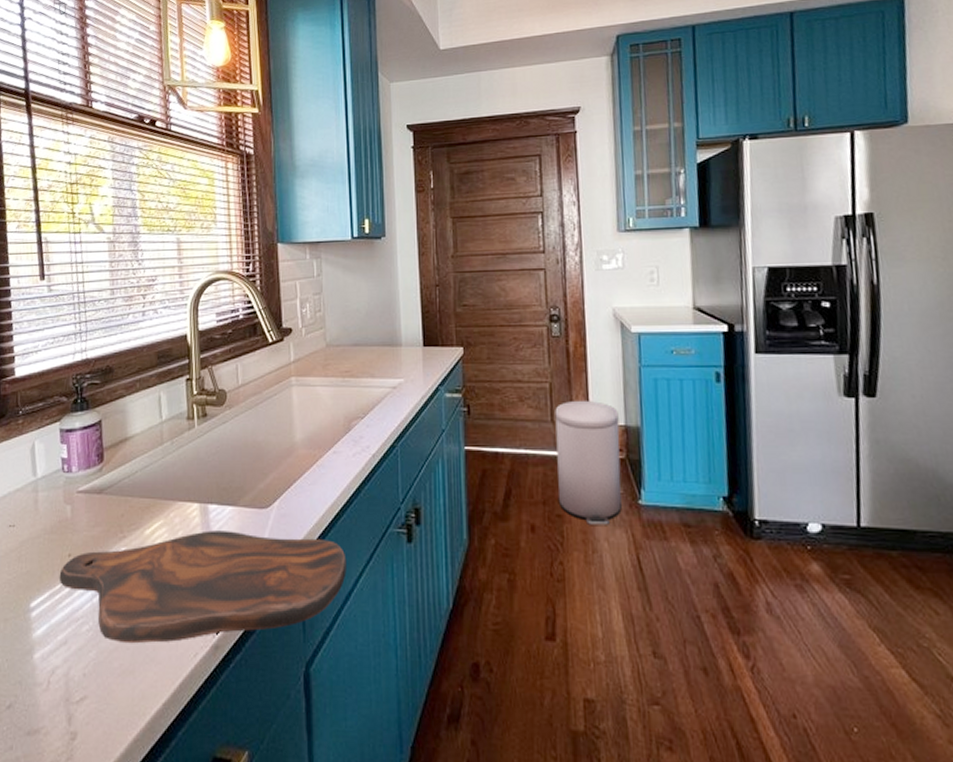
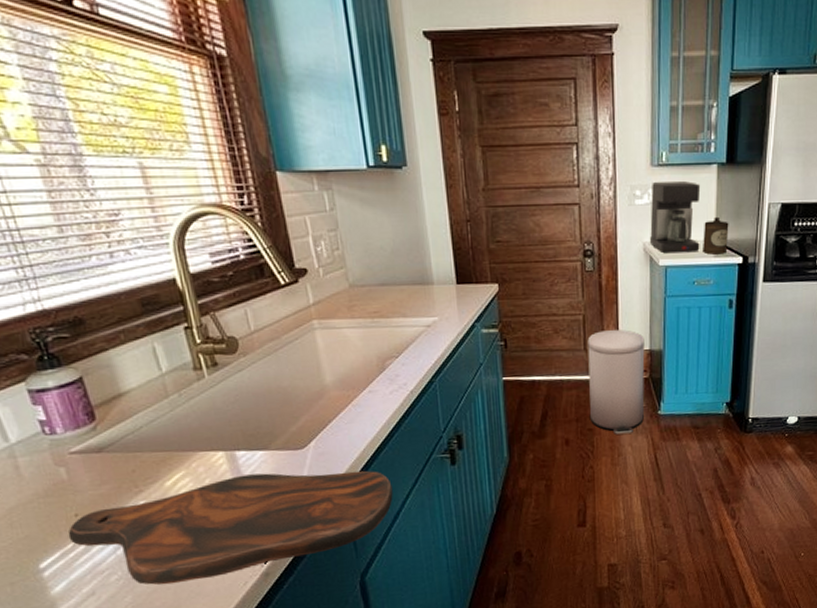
coffee maker: none [619,246,677,318] -> present [649,181,701,252]
canister: none [679,281,709,322] -> present [703,216,729,255]

